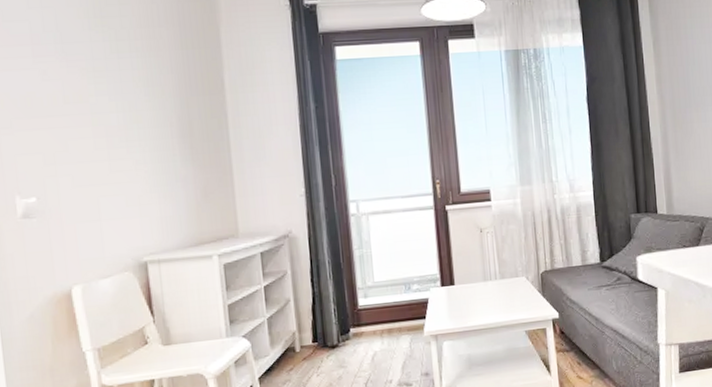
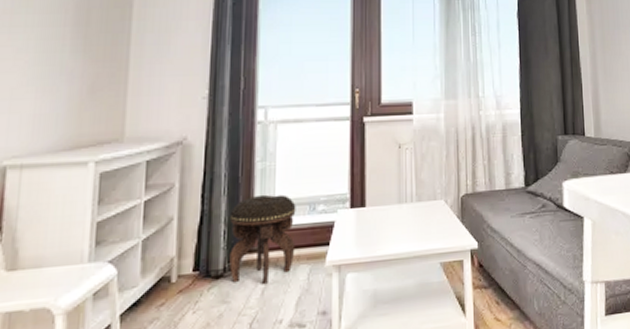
footstool: none [337,277,397,353] -> present [229,194,296,285]

